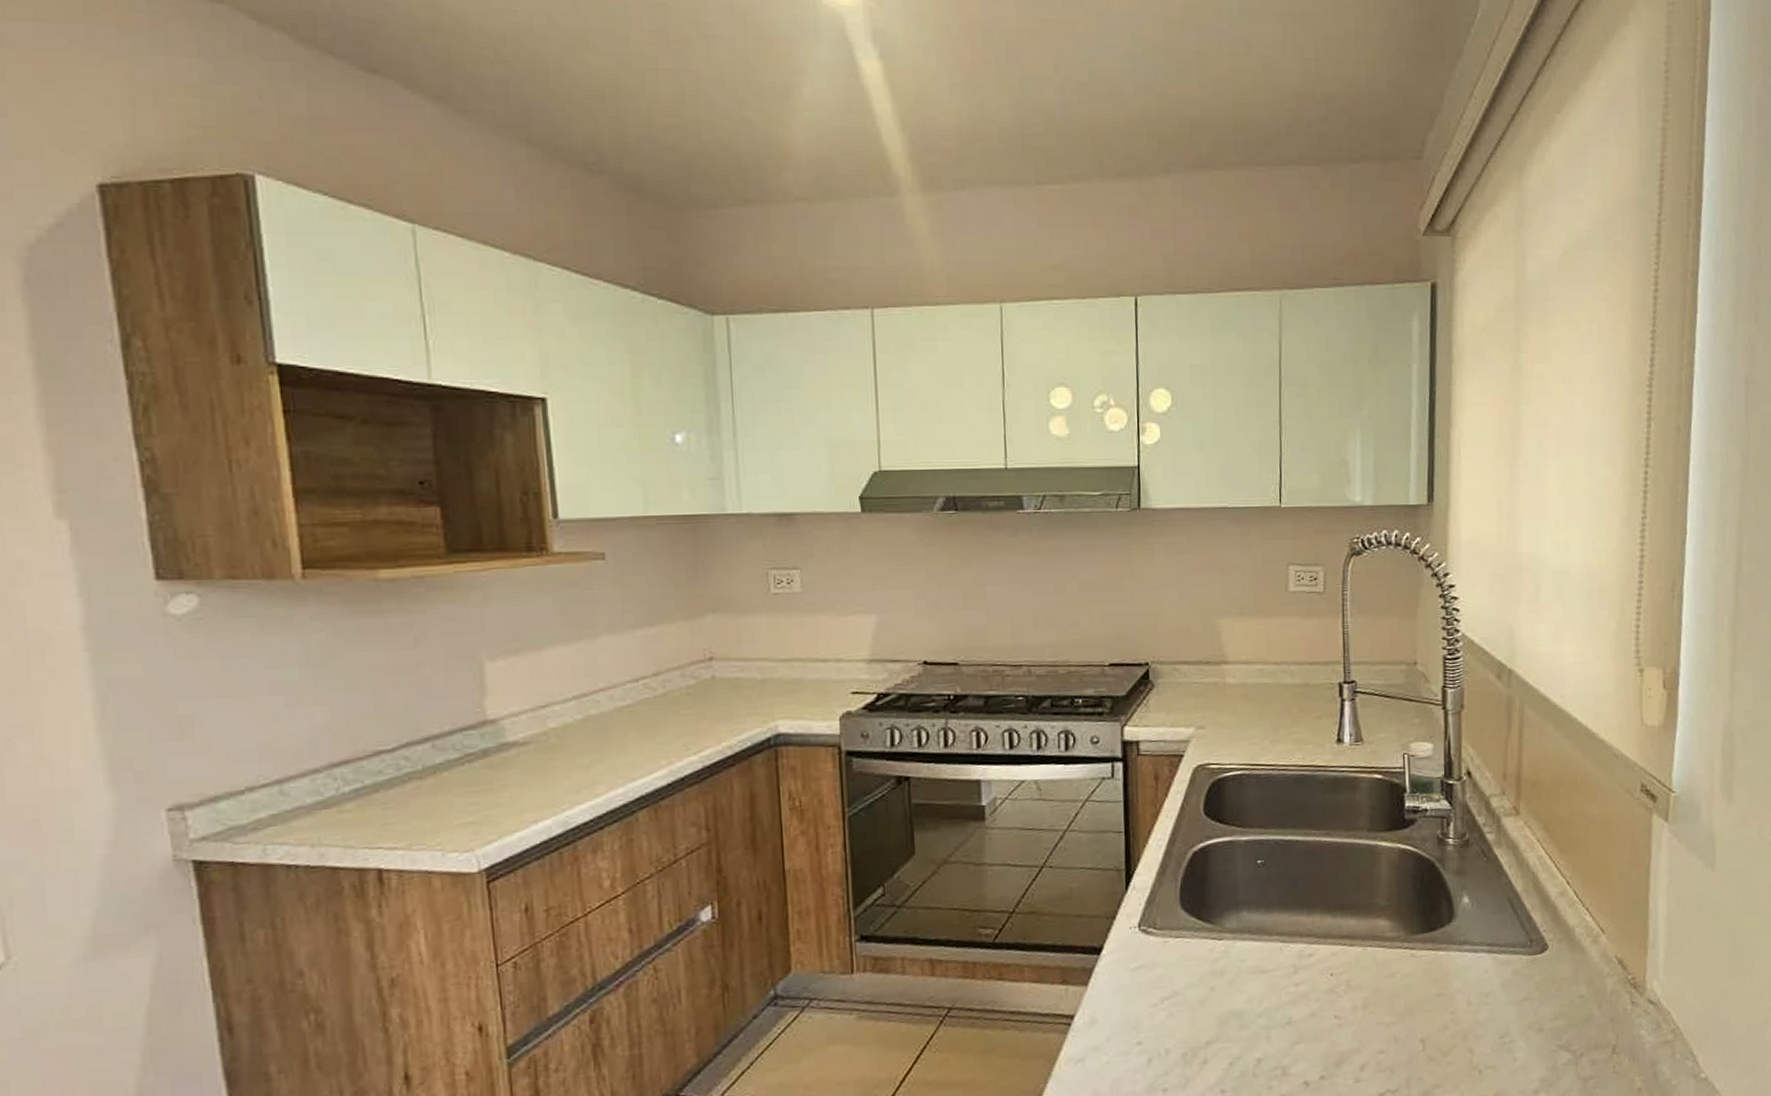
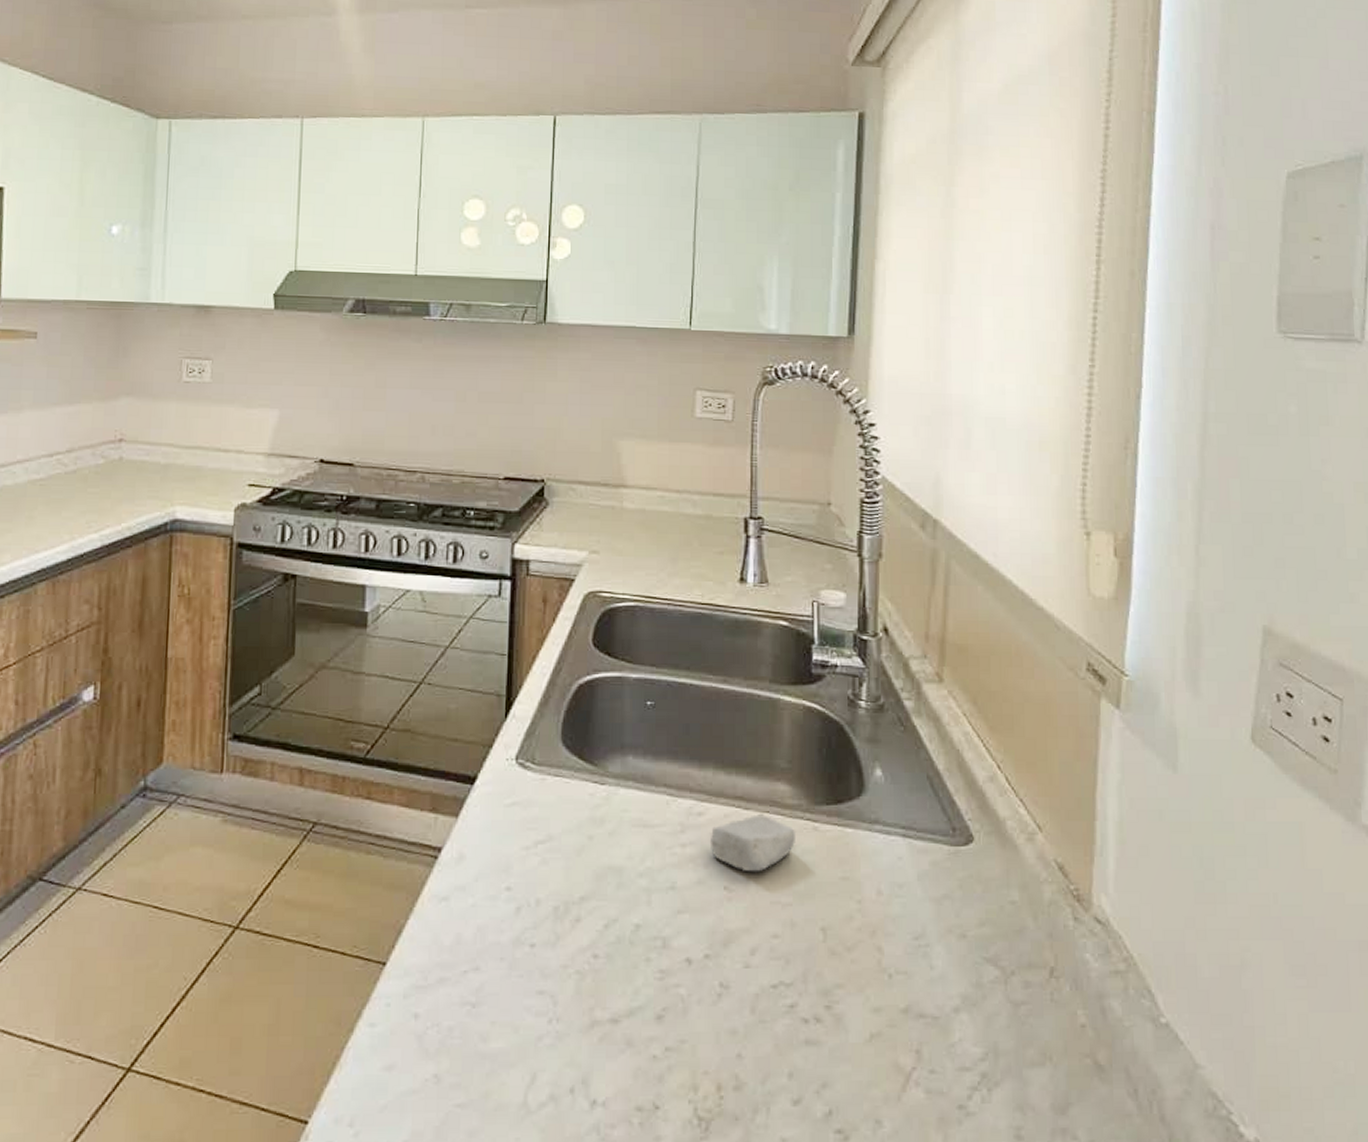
soap bar: none [1320,948,1396,1000] -> present [709,814,795,872]

